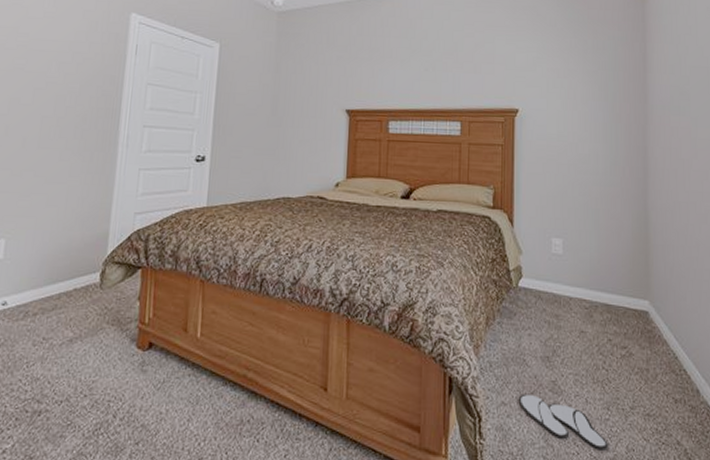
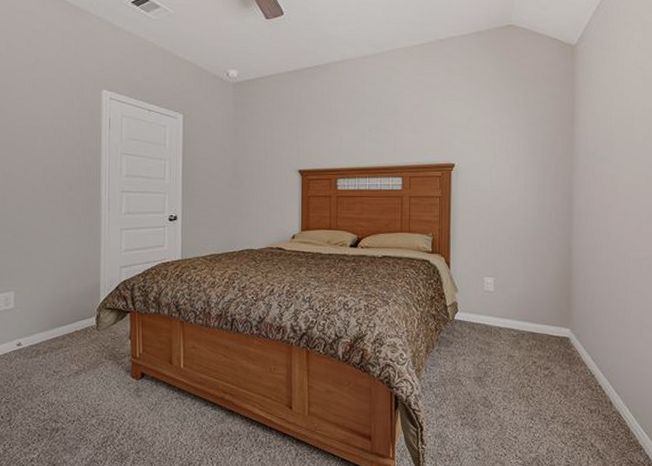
slippers: present [519,393,608,451] -> none [455,408,531,452]

